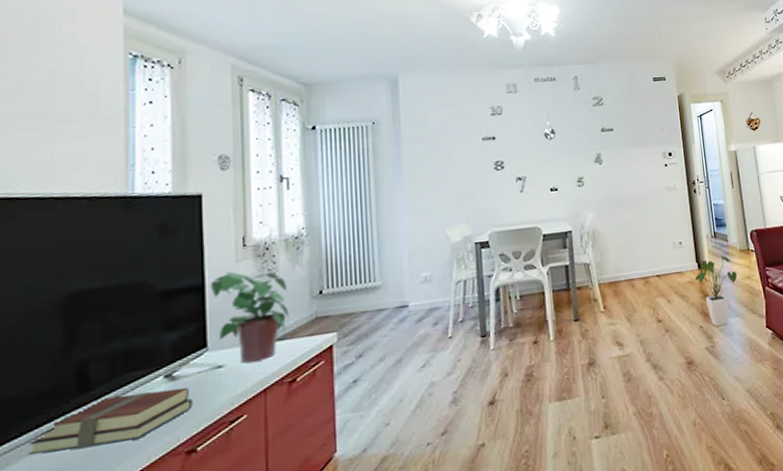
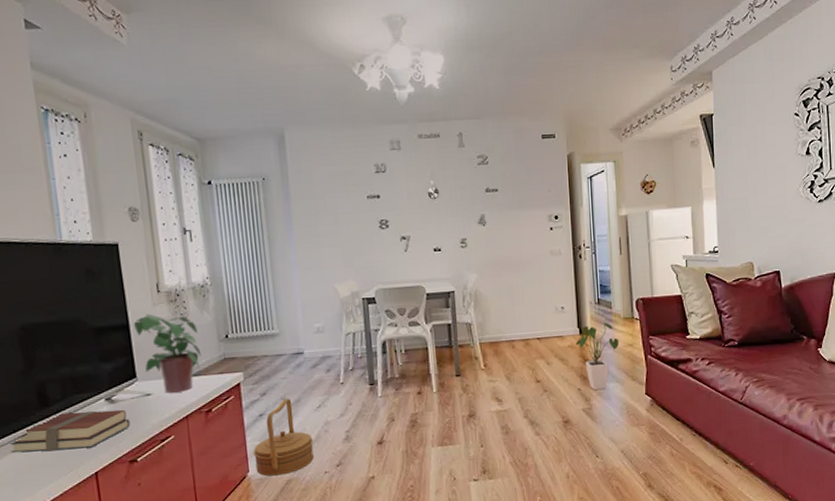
basket: none [342,358,415,456] -> present [253,398,314,476]

